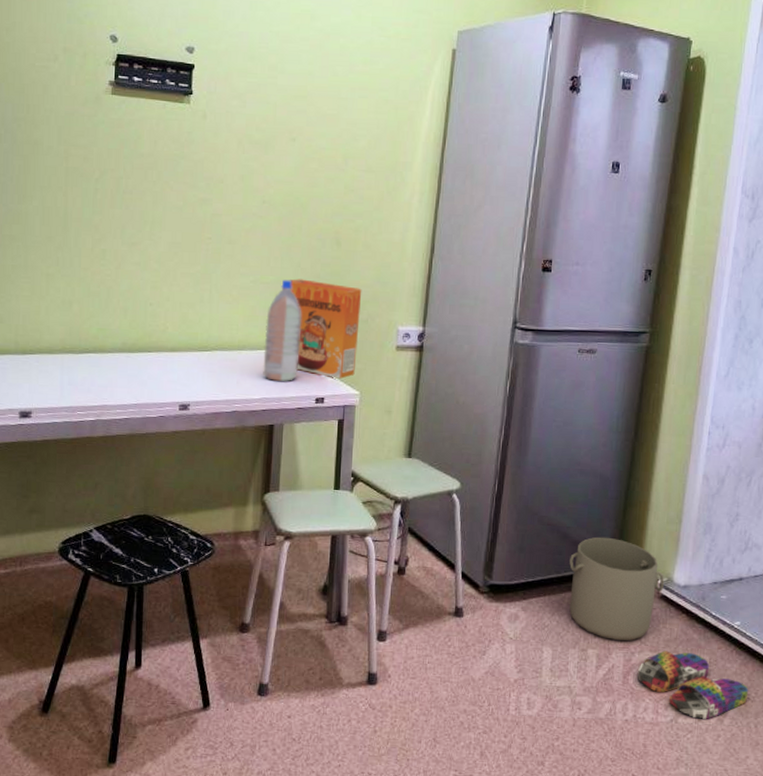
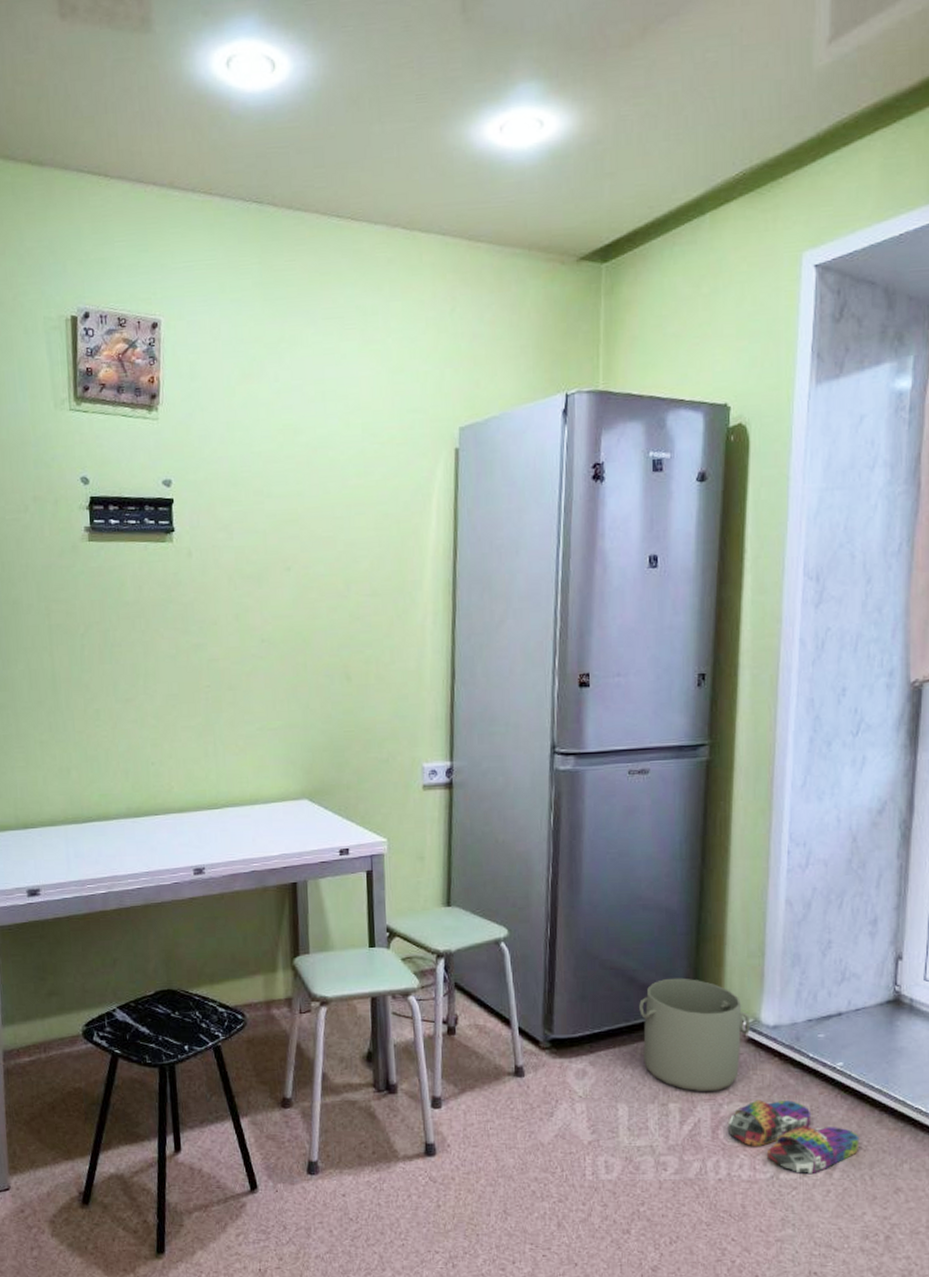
water bottle: present [263,279,302,381] -> none [277,723,318,835]
cereal box: present [289,279,362,379] -> none [298,721,380,827]

